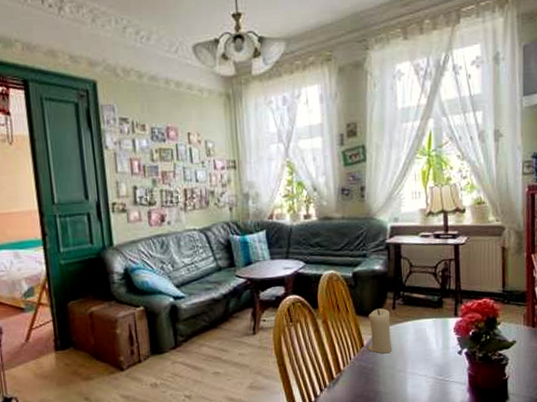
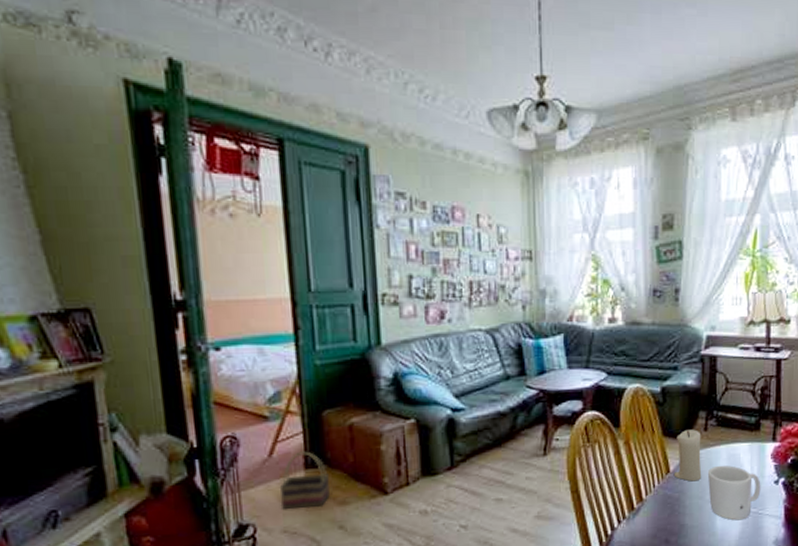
basket: none [35,336,76,385] -> present [279,451,330,509]
mug: none [398,338,446,387] -> present [708,465,761,521]

